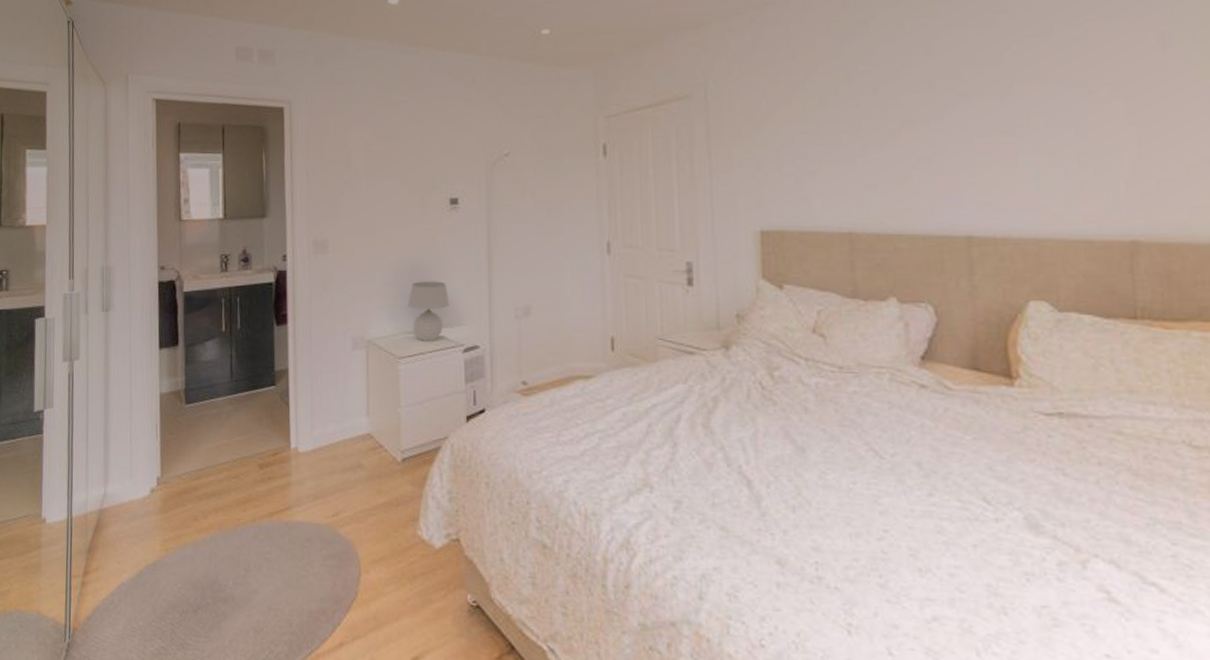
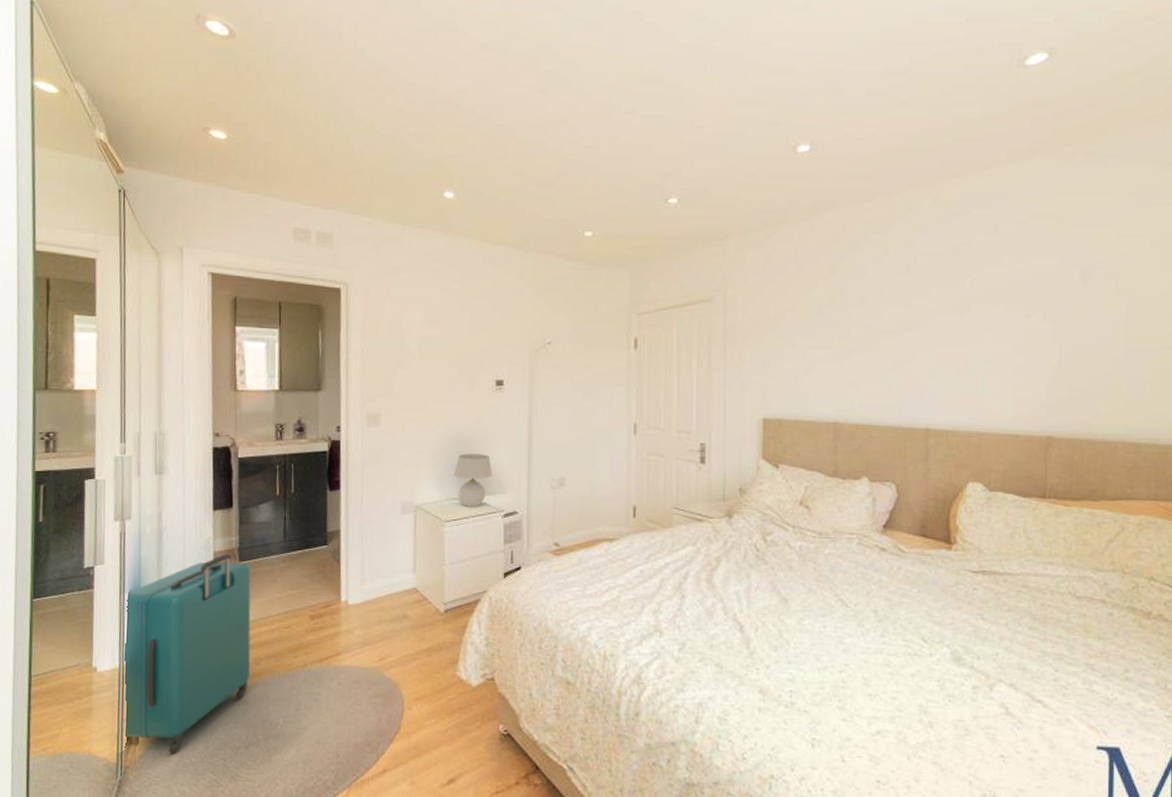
suitcase: none [72,395,198,617] -> present [123,553,251,755]

